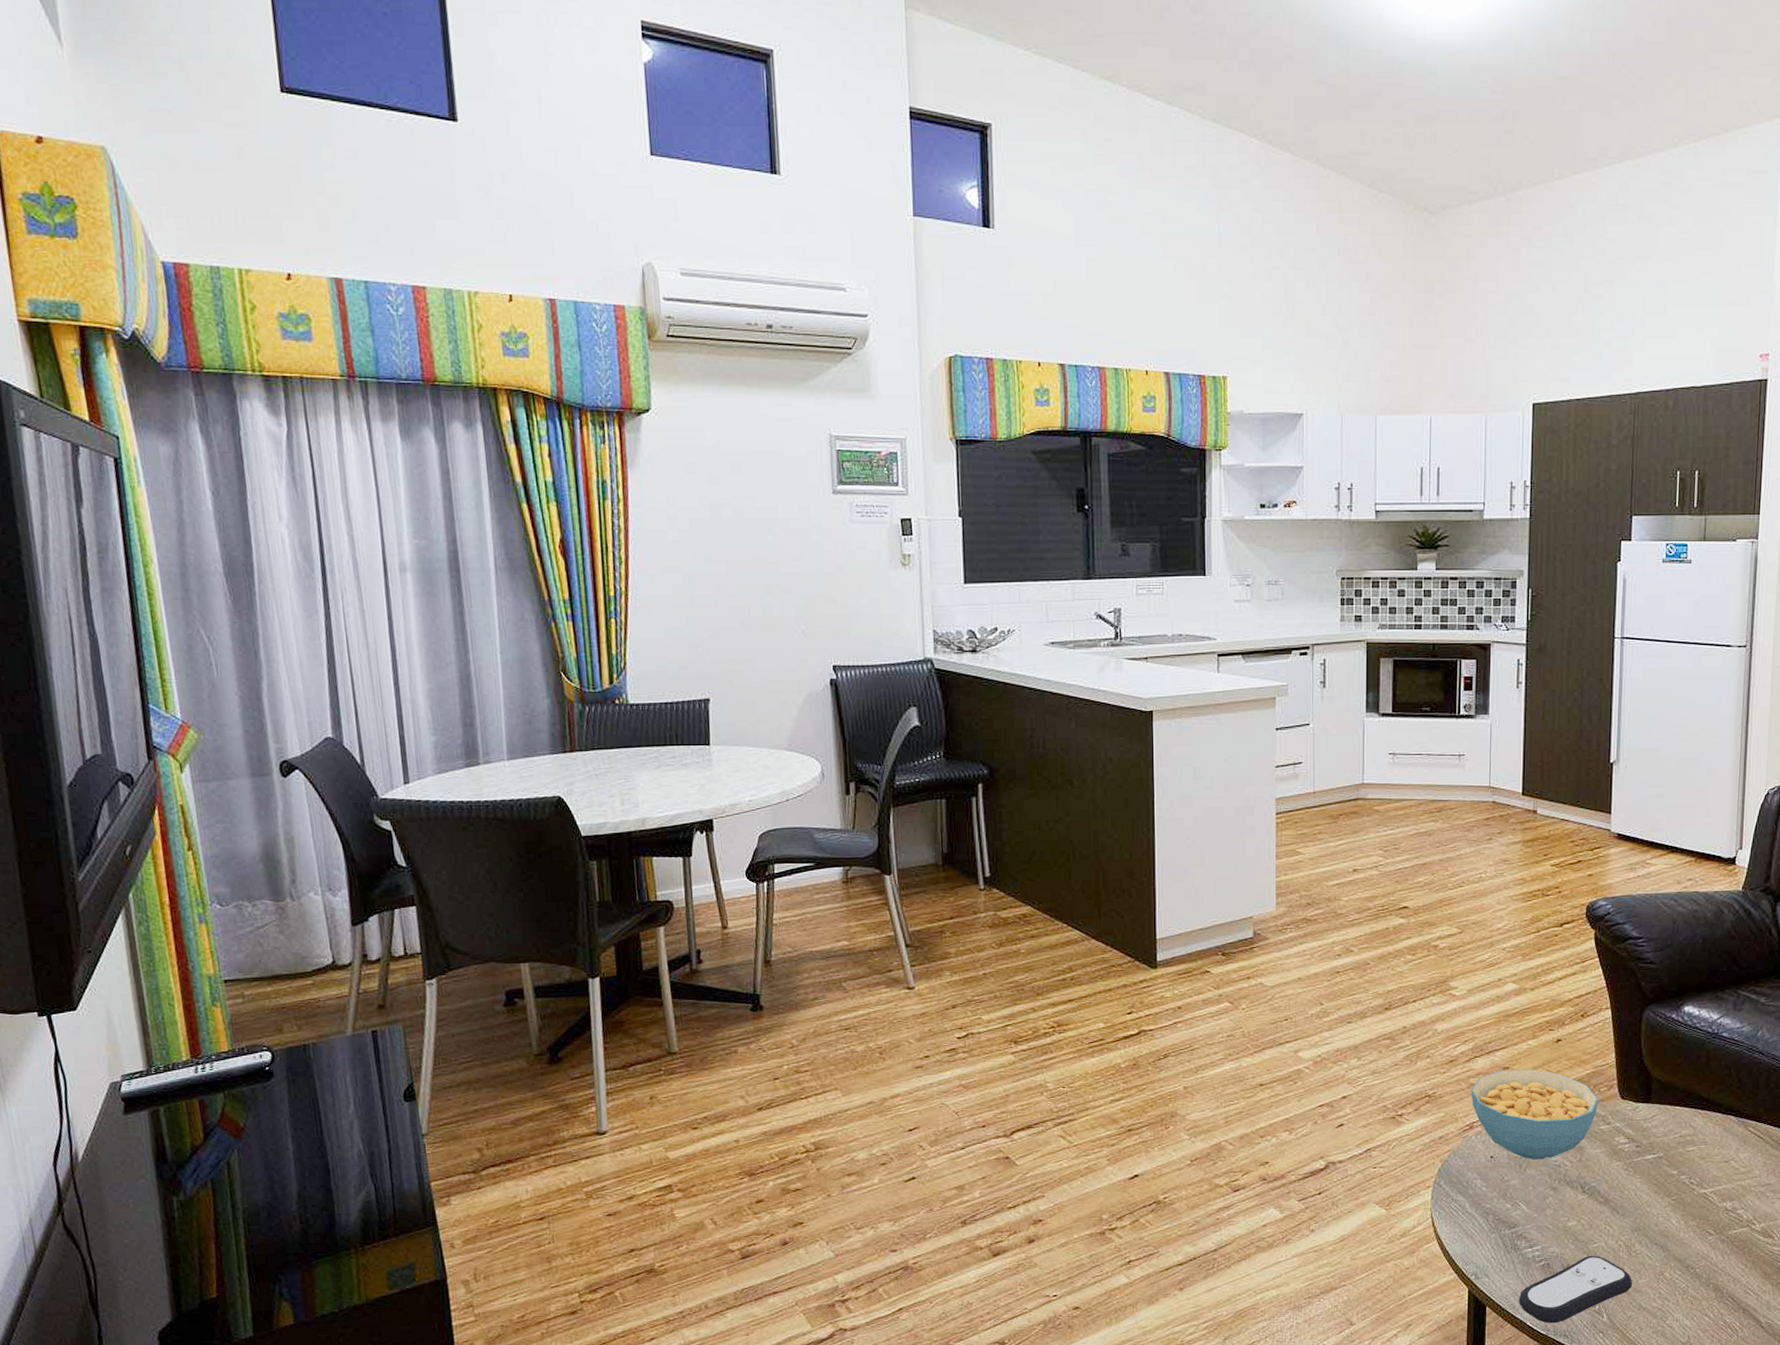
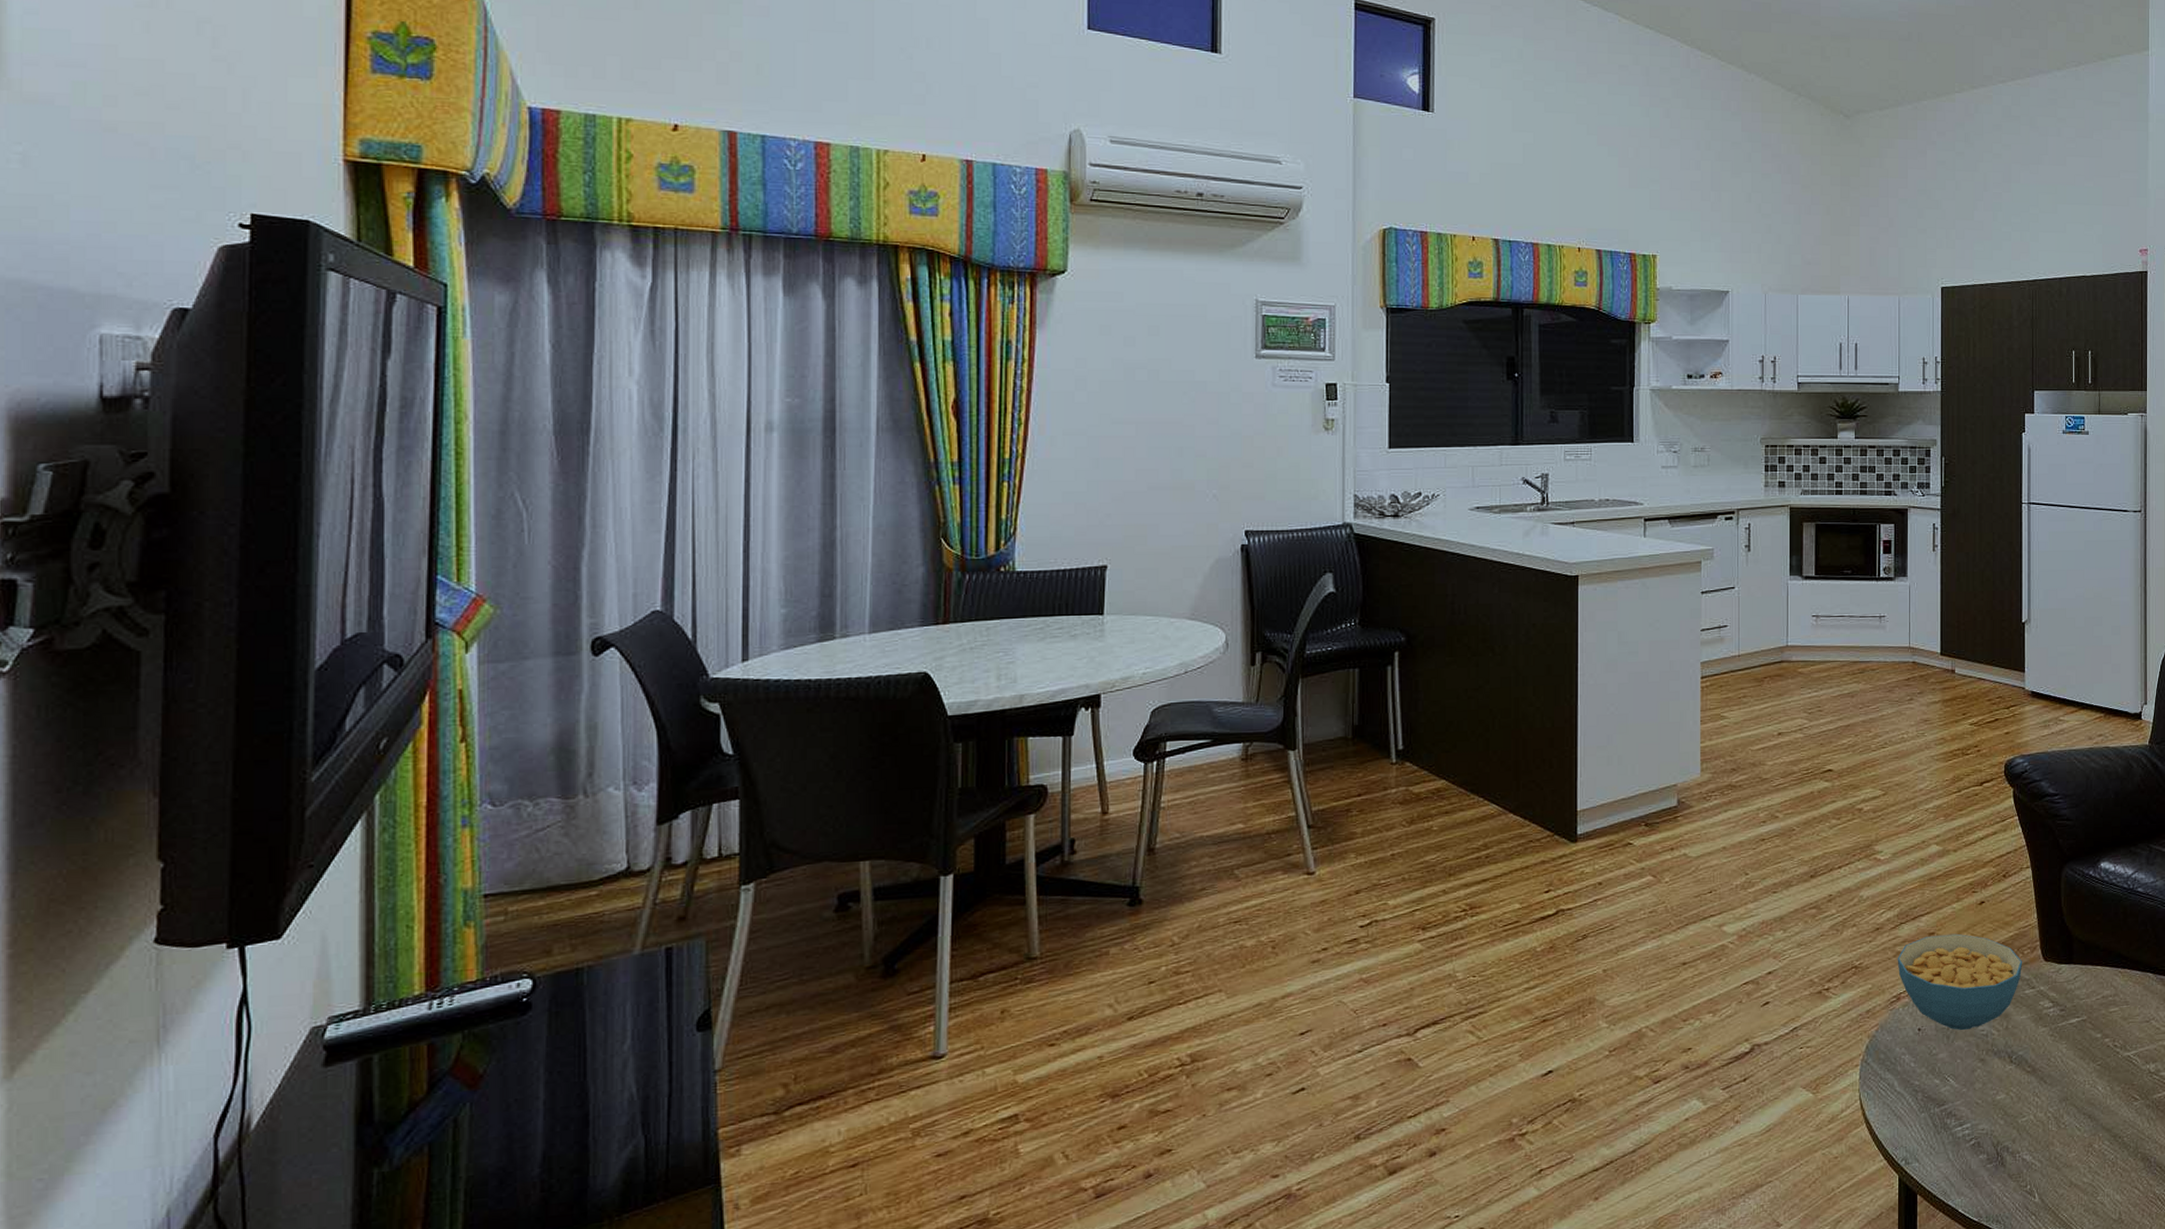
remote control: present [1518,1255,1633,1324] -> none [1949,1130,2063,1209]

